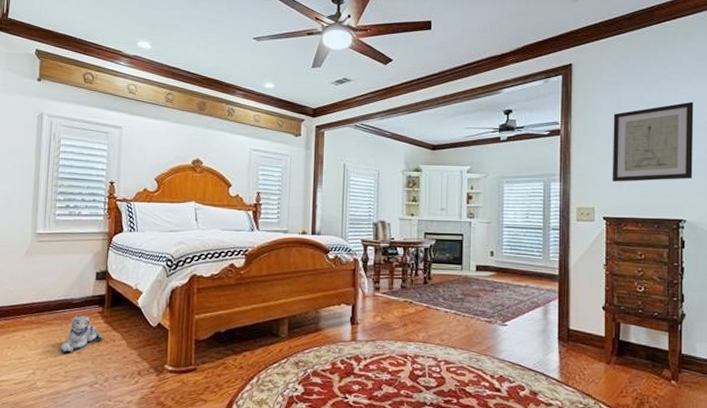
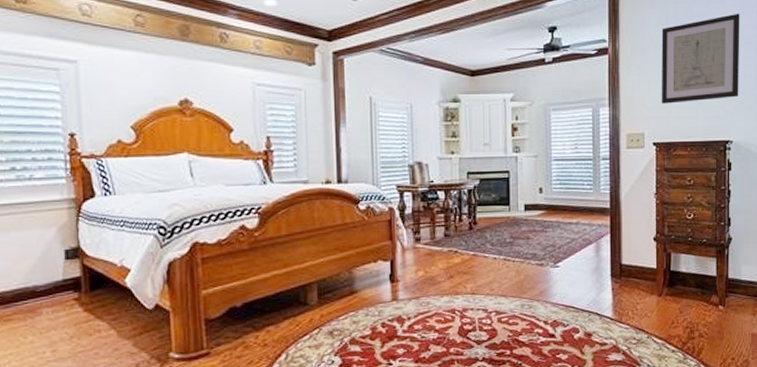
plush toy: present [60,315,103,353] -> none [27,305,84,354]

